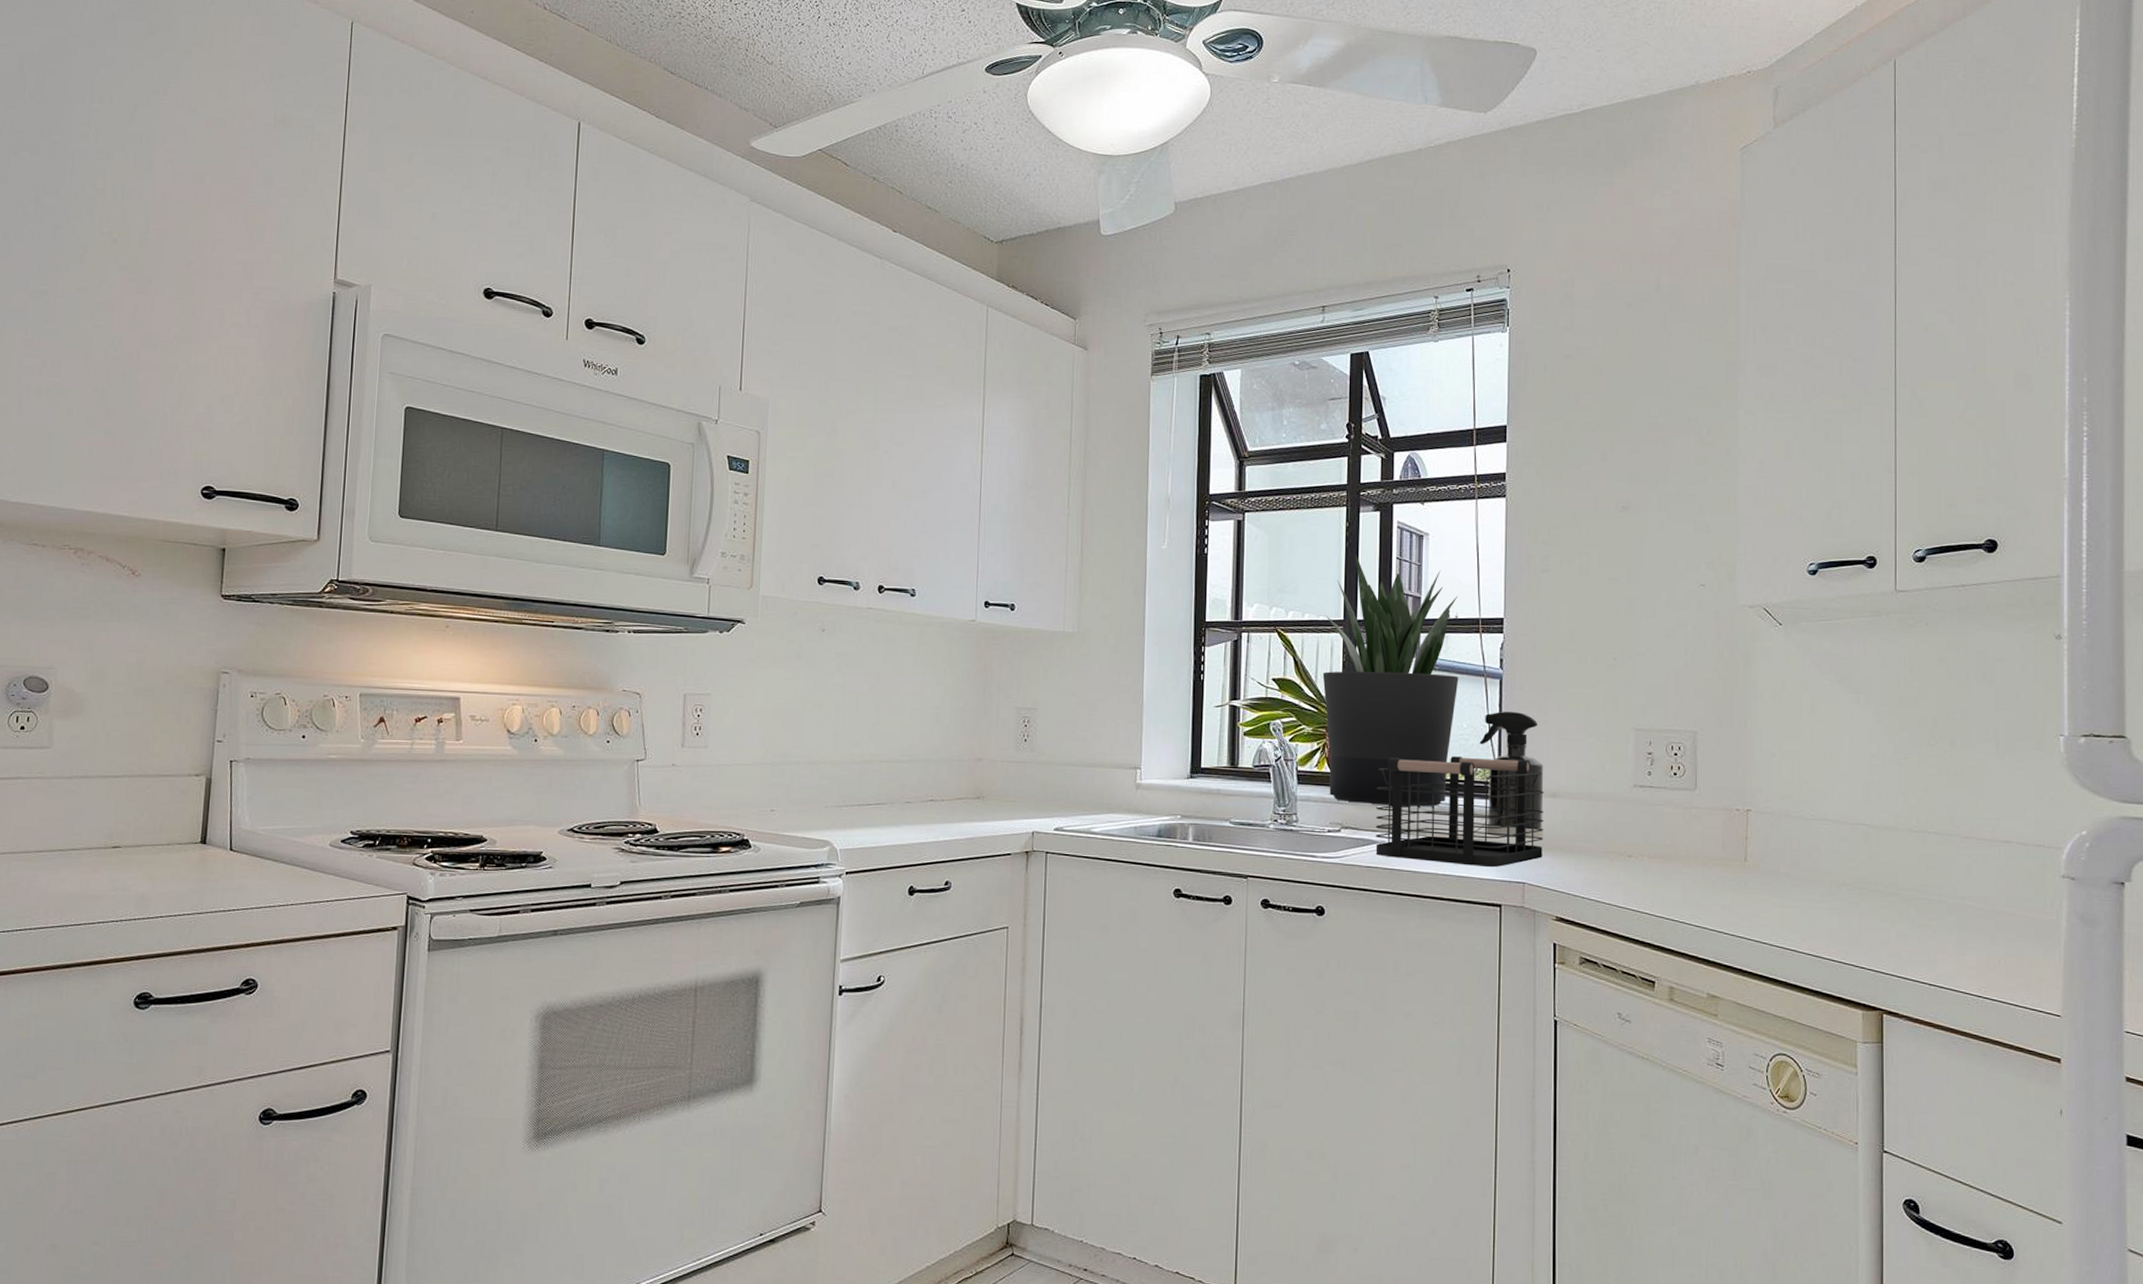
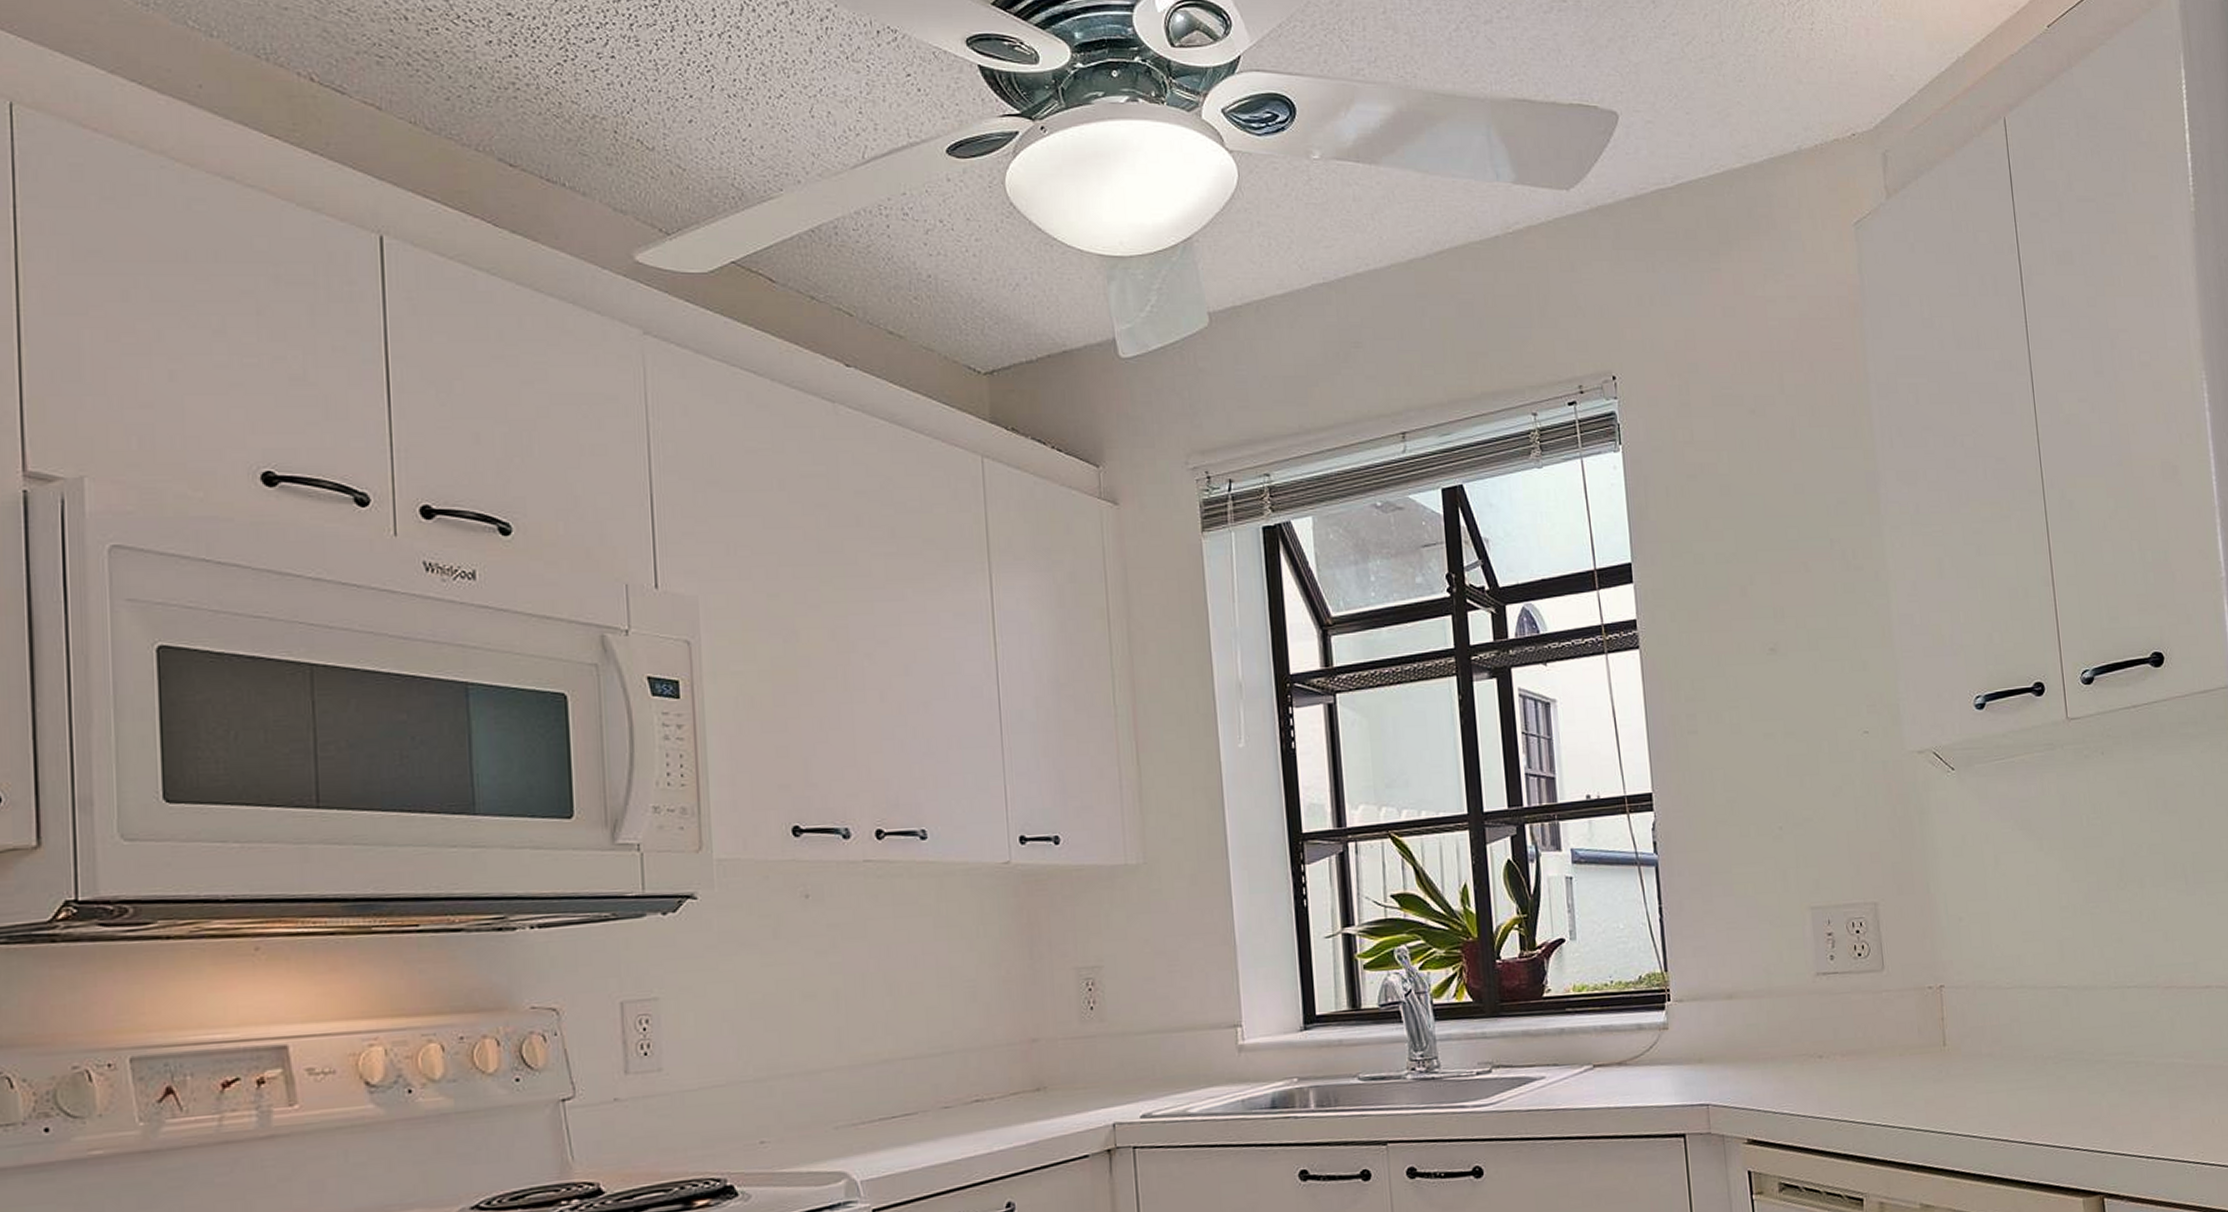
planter: present [1322,555,1459,806] -> none [1446,733,1610,1035]
dish rack: present [1375,756,1544,868] -> none [1527,957,1725,1096]
spray bottle: present [1480,711,1544,840] -> none [1640,902,1724,1055]

